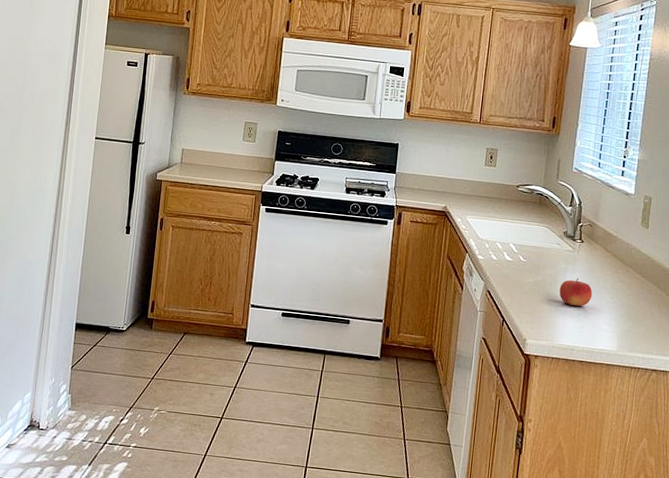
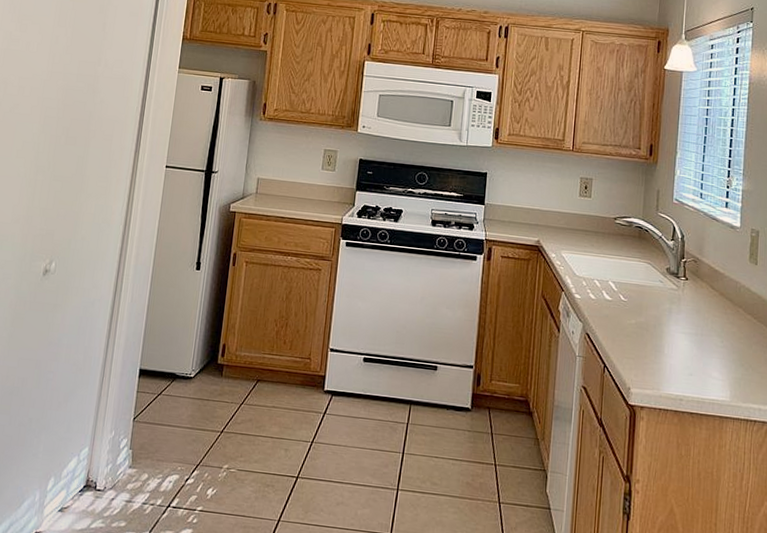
fruit: present [559,278,593,306] -> none [664,319,701,351]

